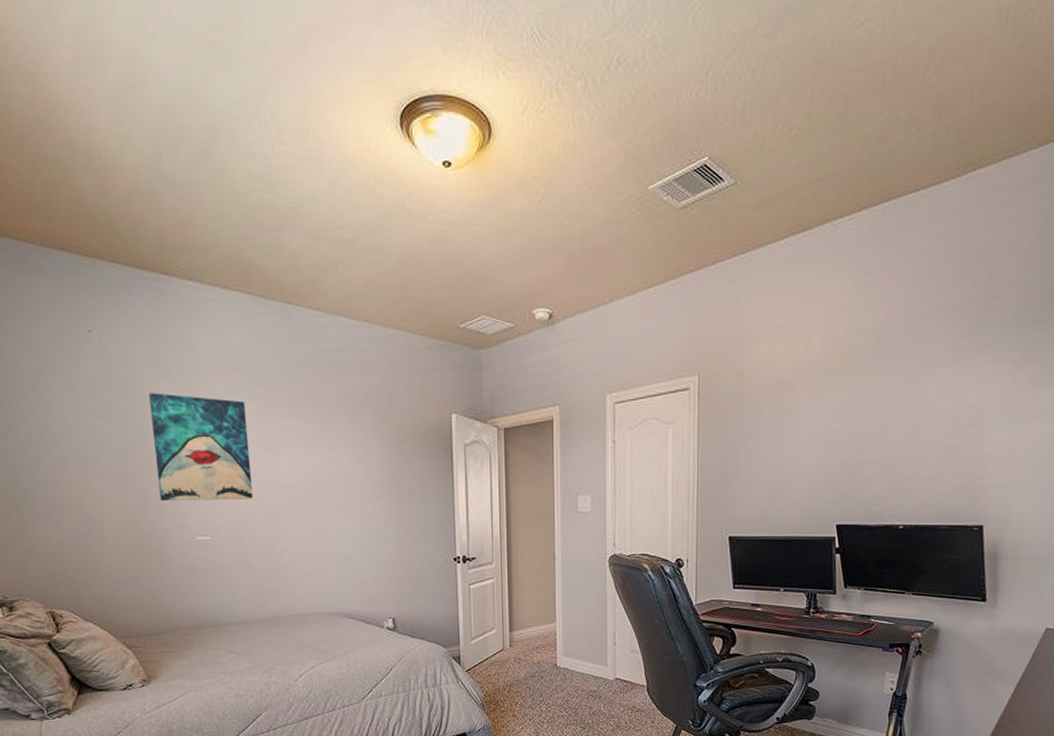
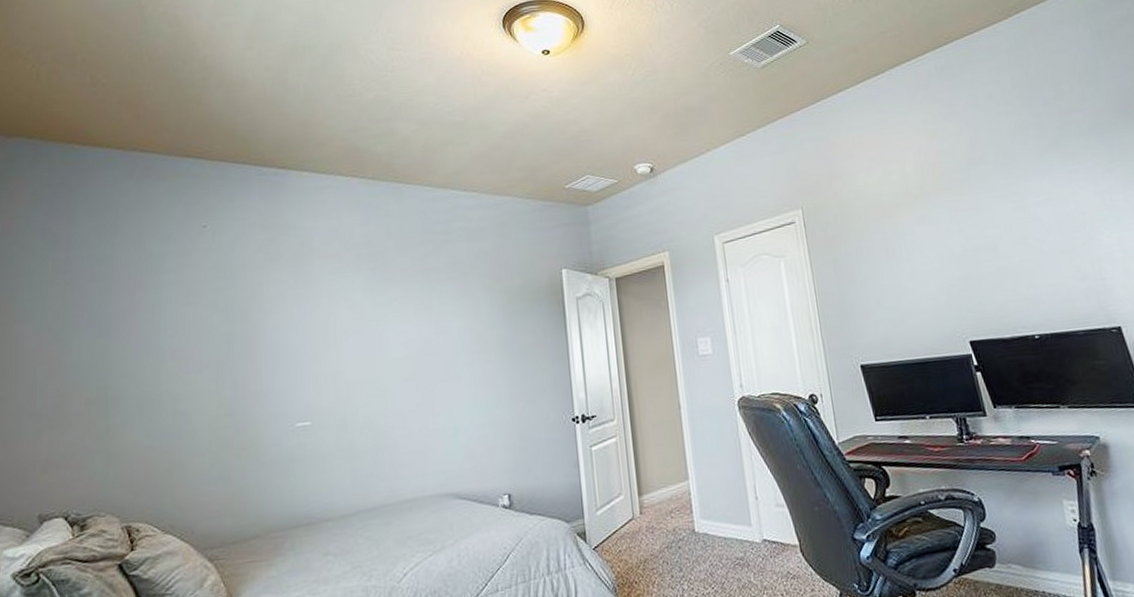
wall art: present [149,393,254,500] -> none [257,277,359,388]

